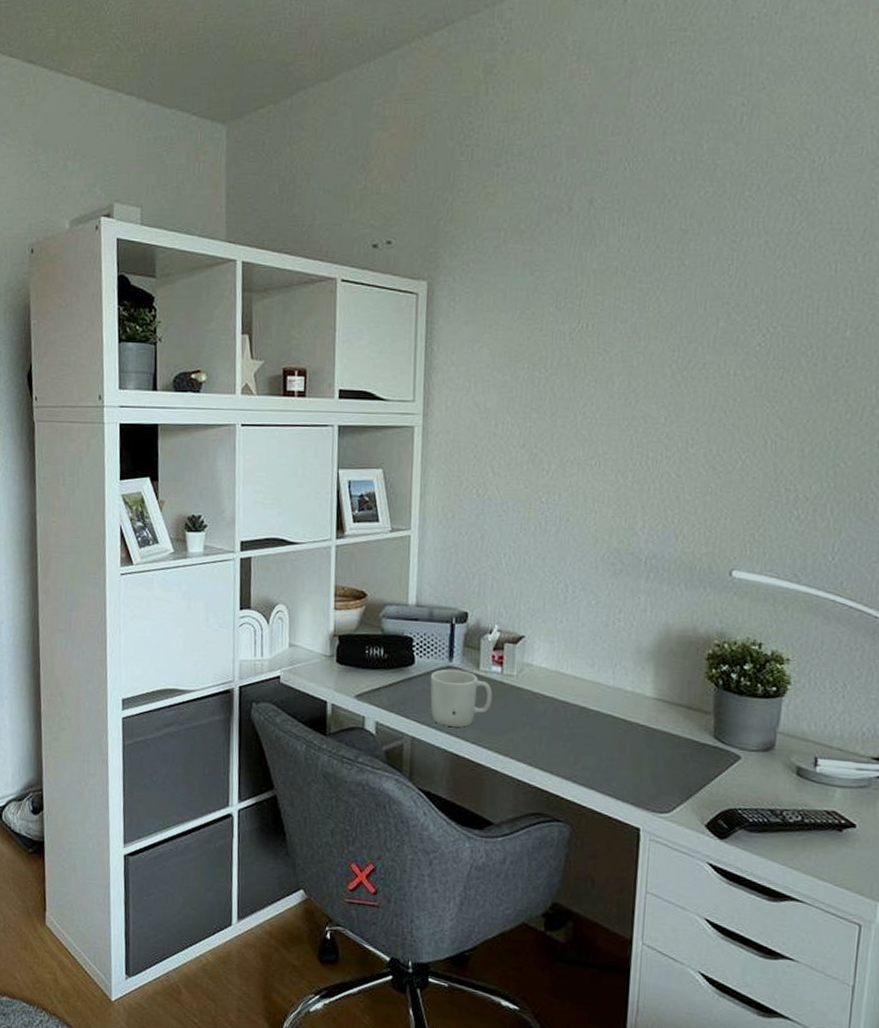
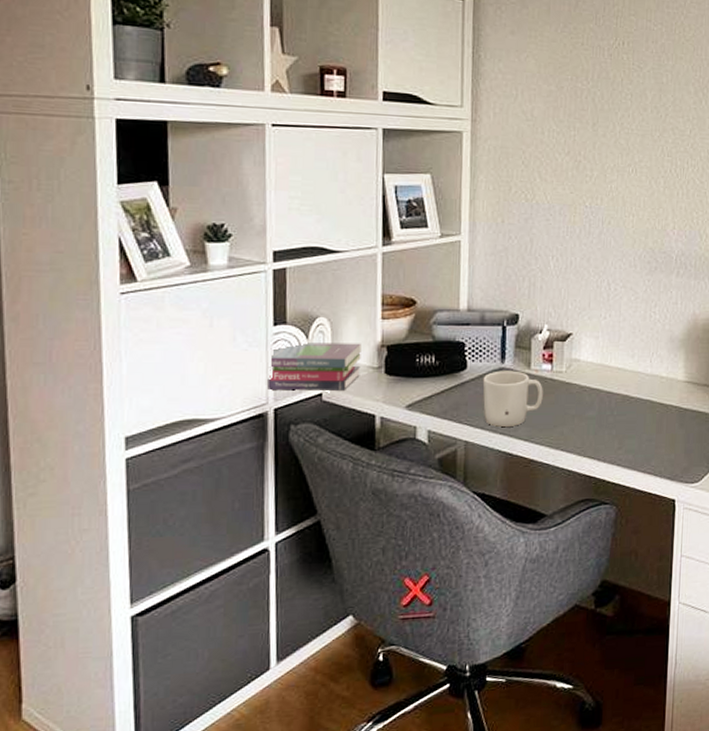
books: none [234,627,316,676] -> present [267,343,361,392]

